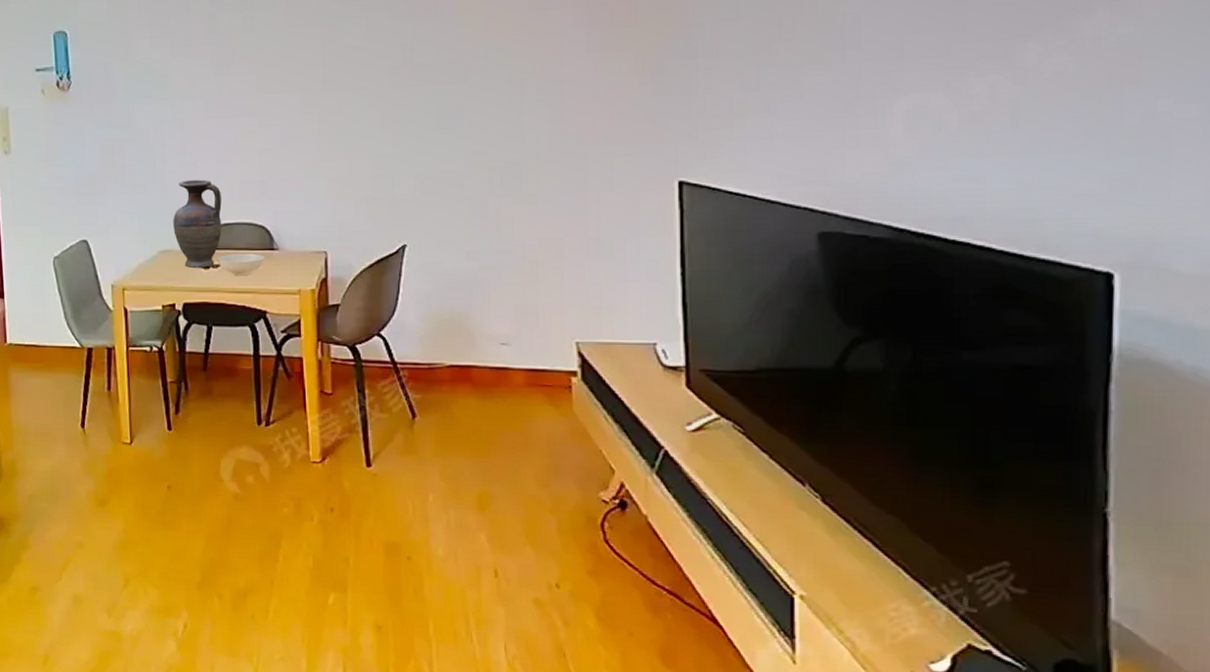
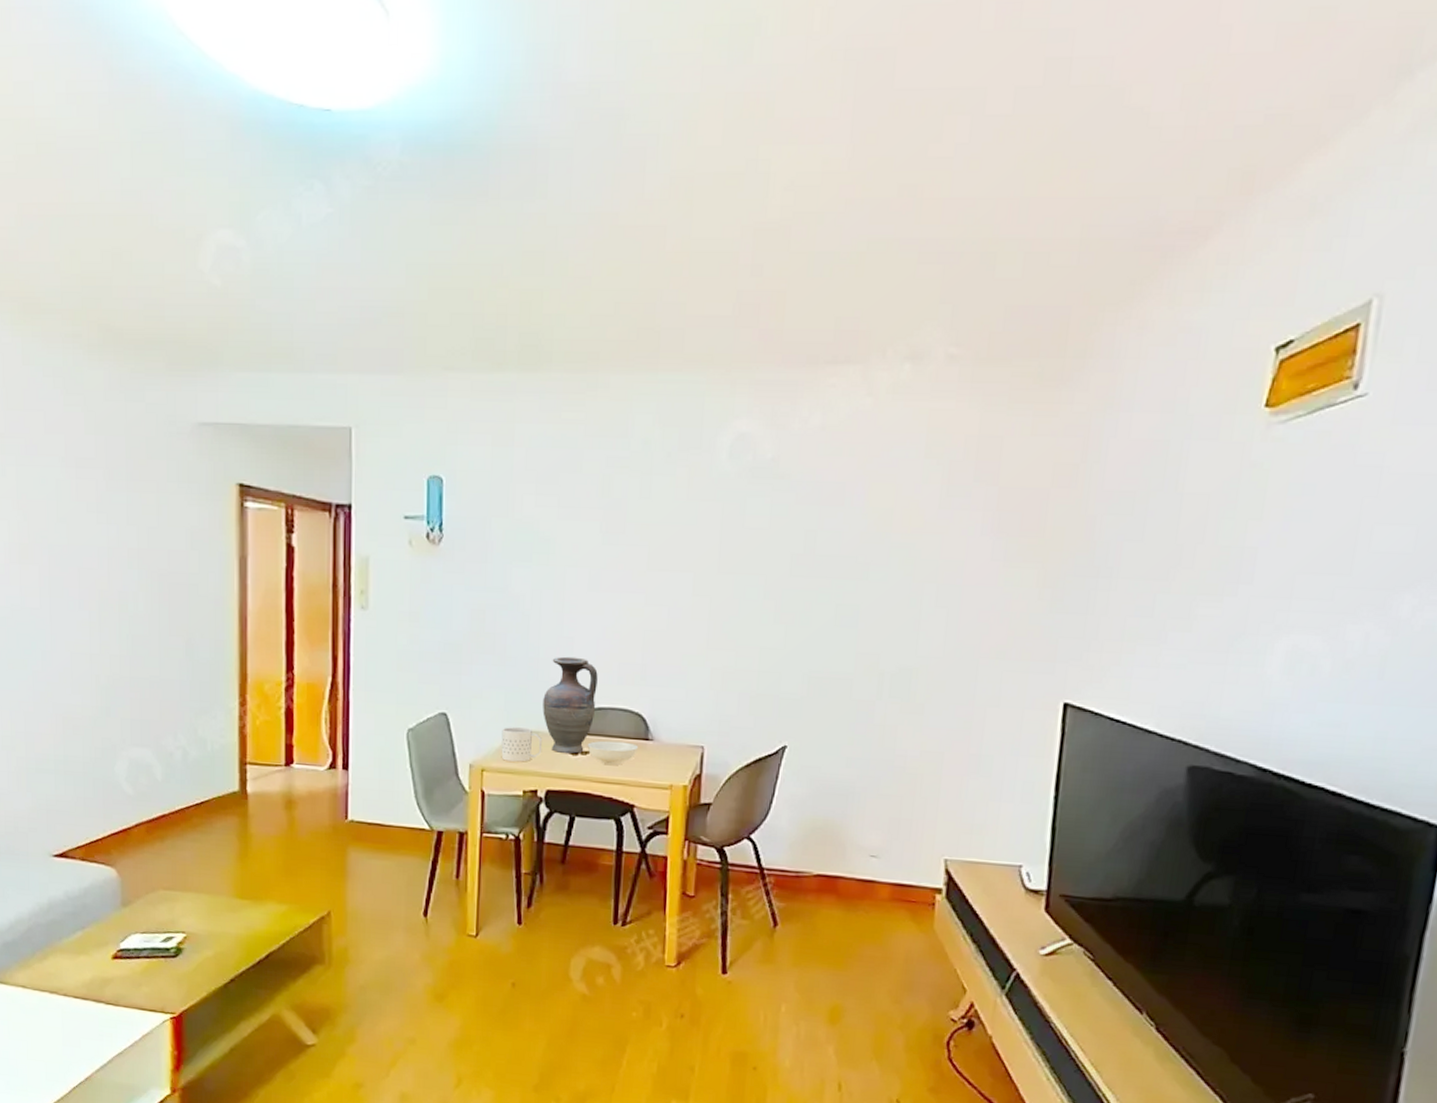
mug: none [138,248,177,279] -> present [501,727,543,762]

